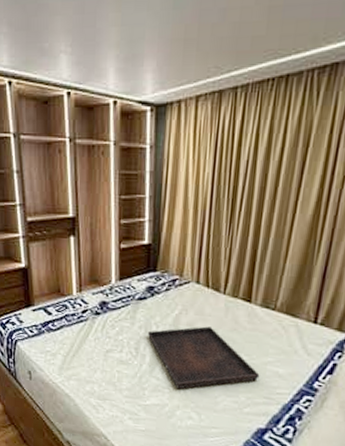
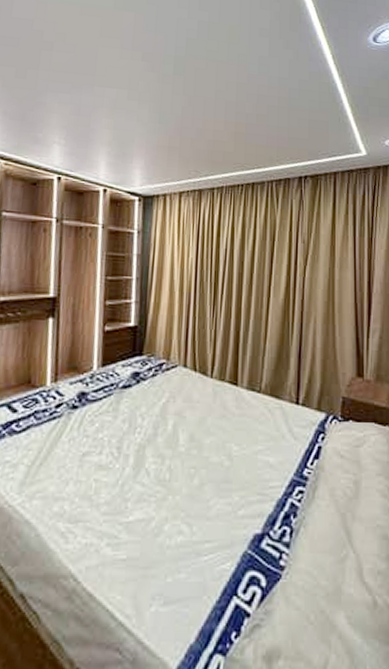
serving tray: present [147,326,260,390] -> none [131,415,252,496]

